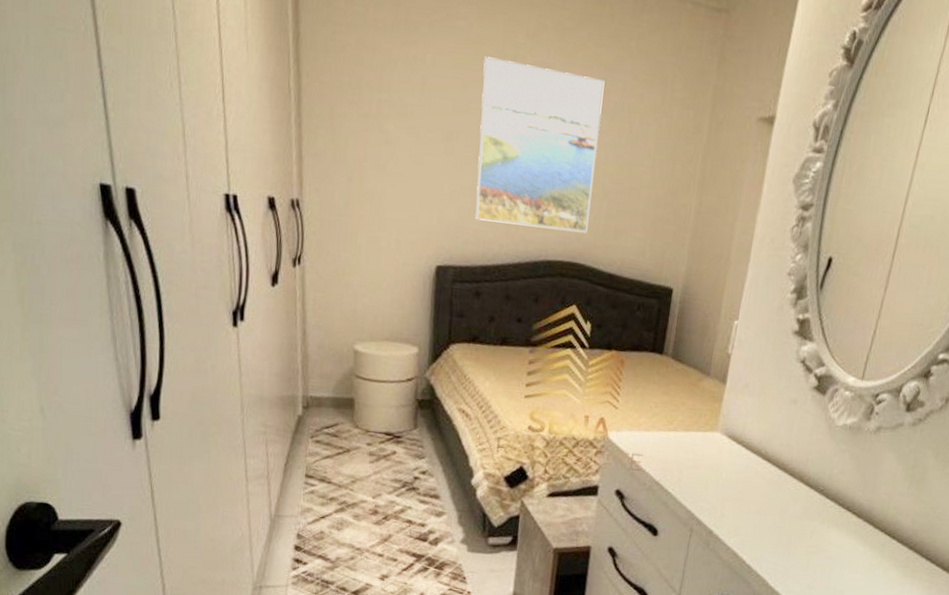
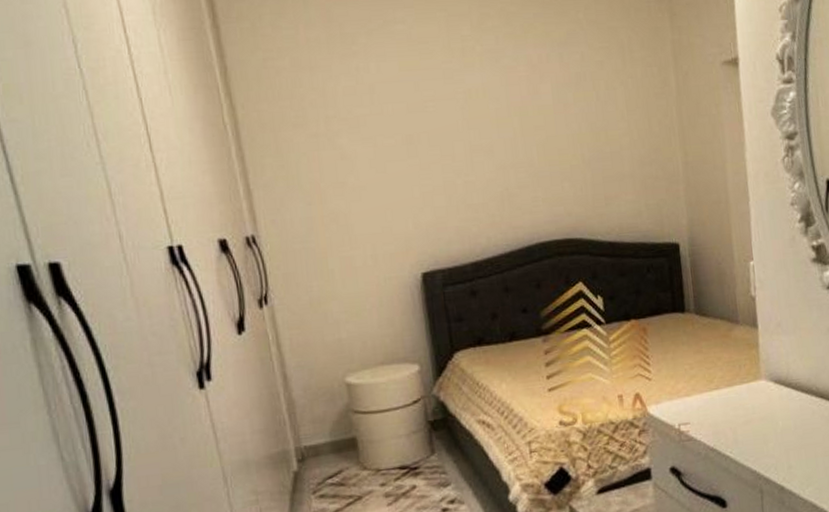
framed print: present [475,56,605,234] -> none [431,54,577,217]

